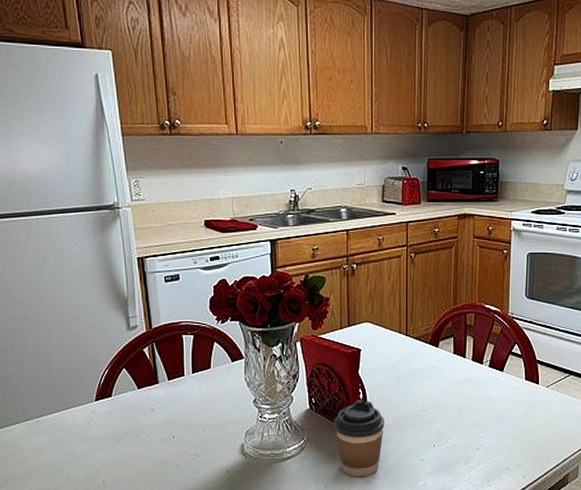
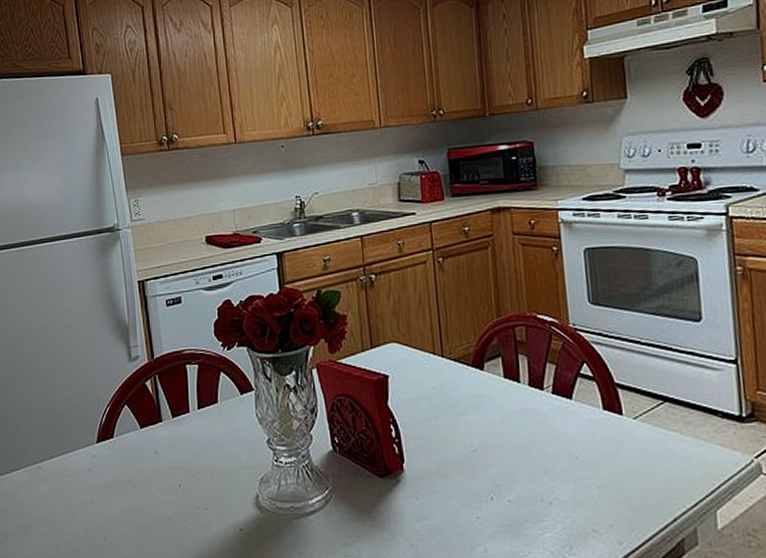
coffee cup: present [333,399,384,477] -> none [362,438,425,539]

